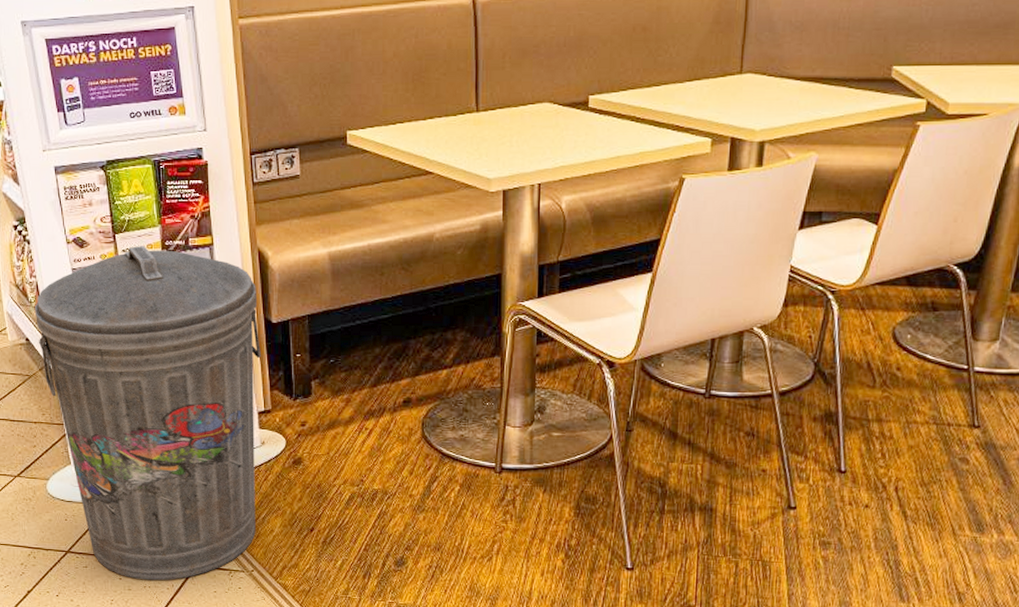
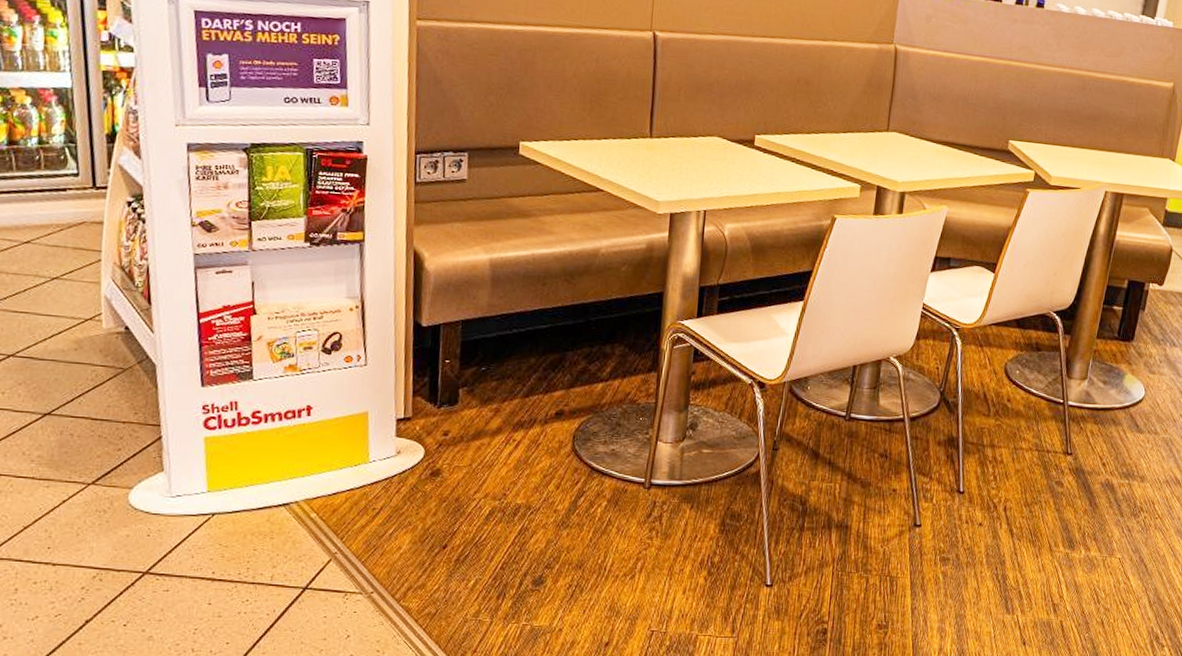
trash can: present [34,246,261,581] -> none [140,235,408,606]

